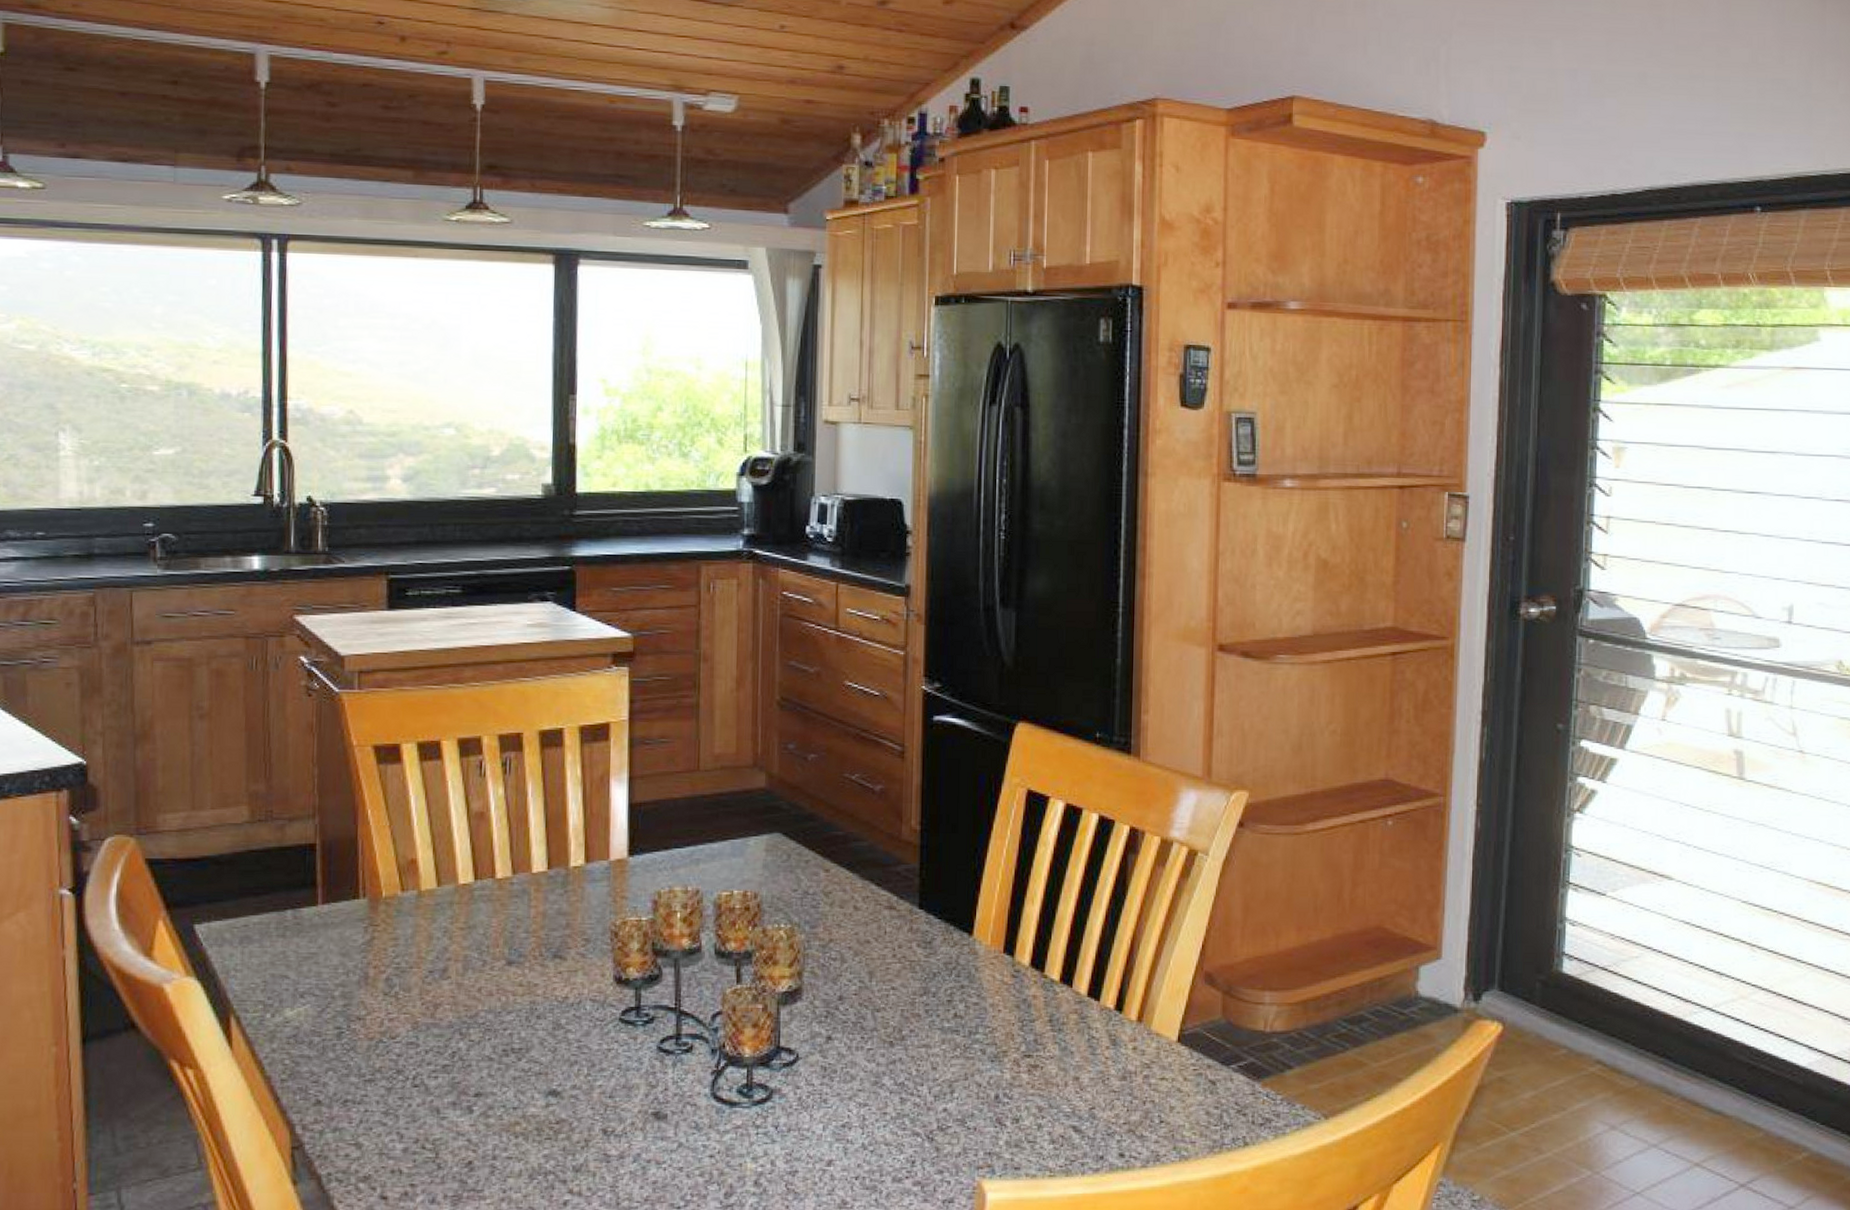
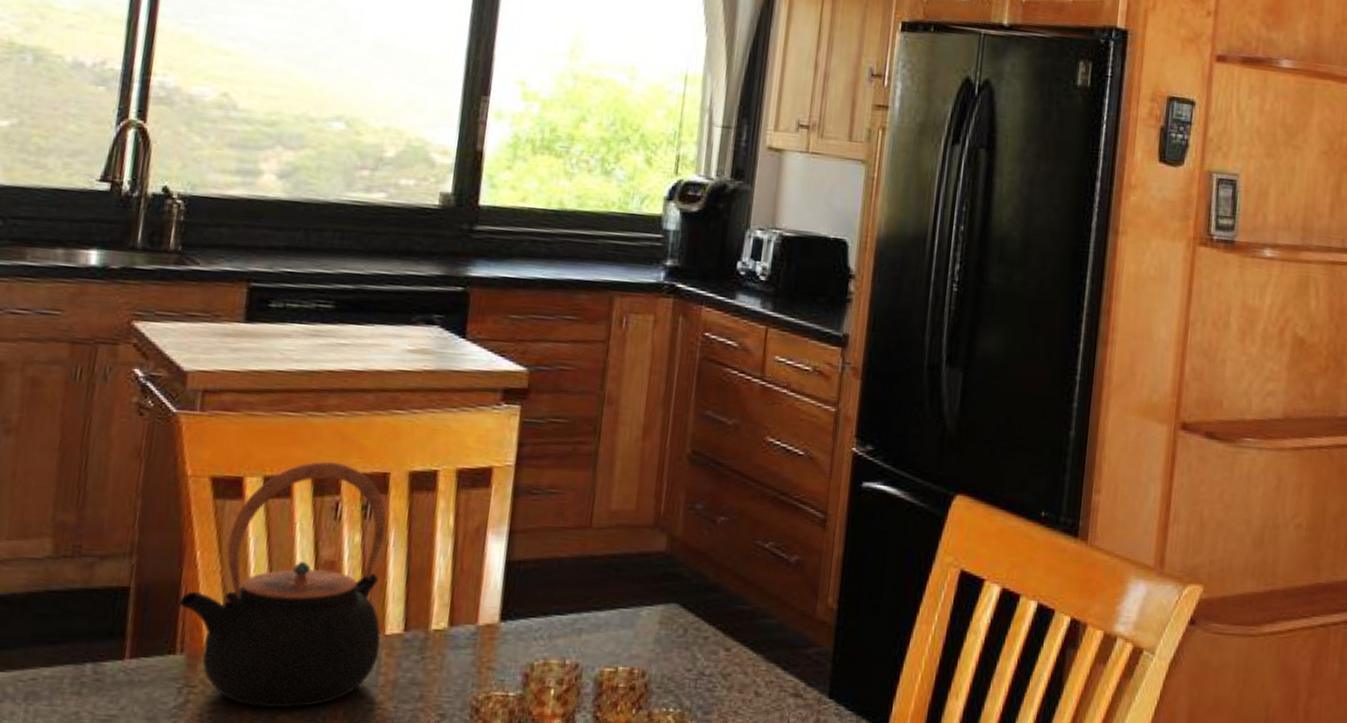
teapot: none [357,726,529,940] -> present [178,461,387,709]

